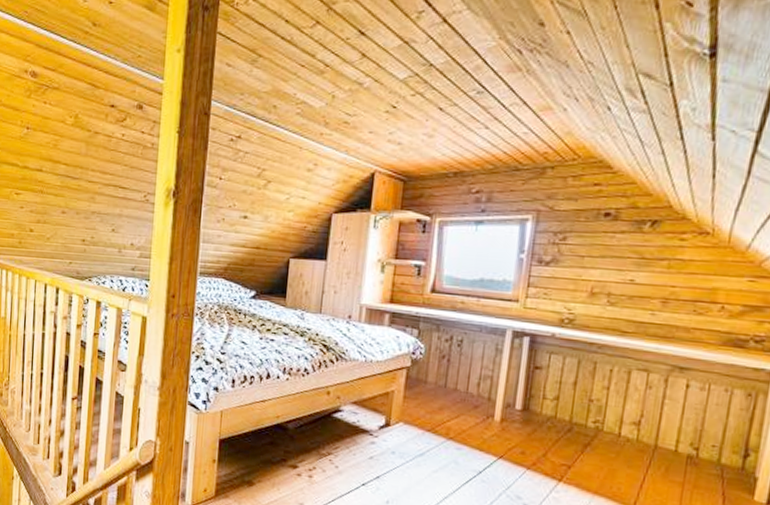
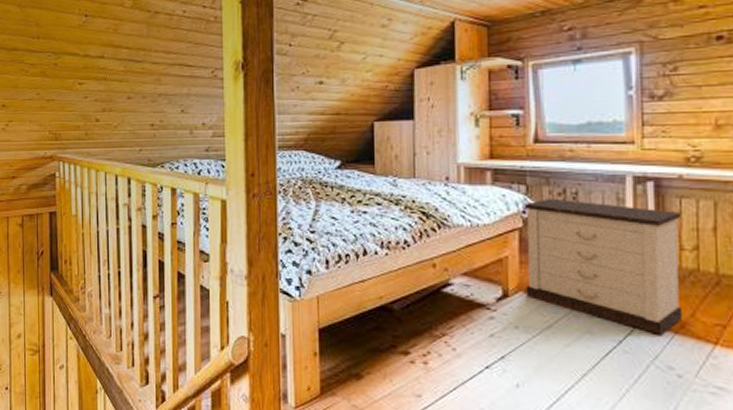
nightstand: none [405,343,549,471] -> present [524,198,684,336]

